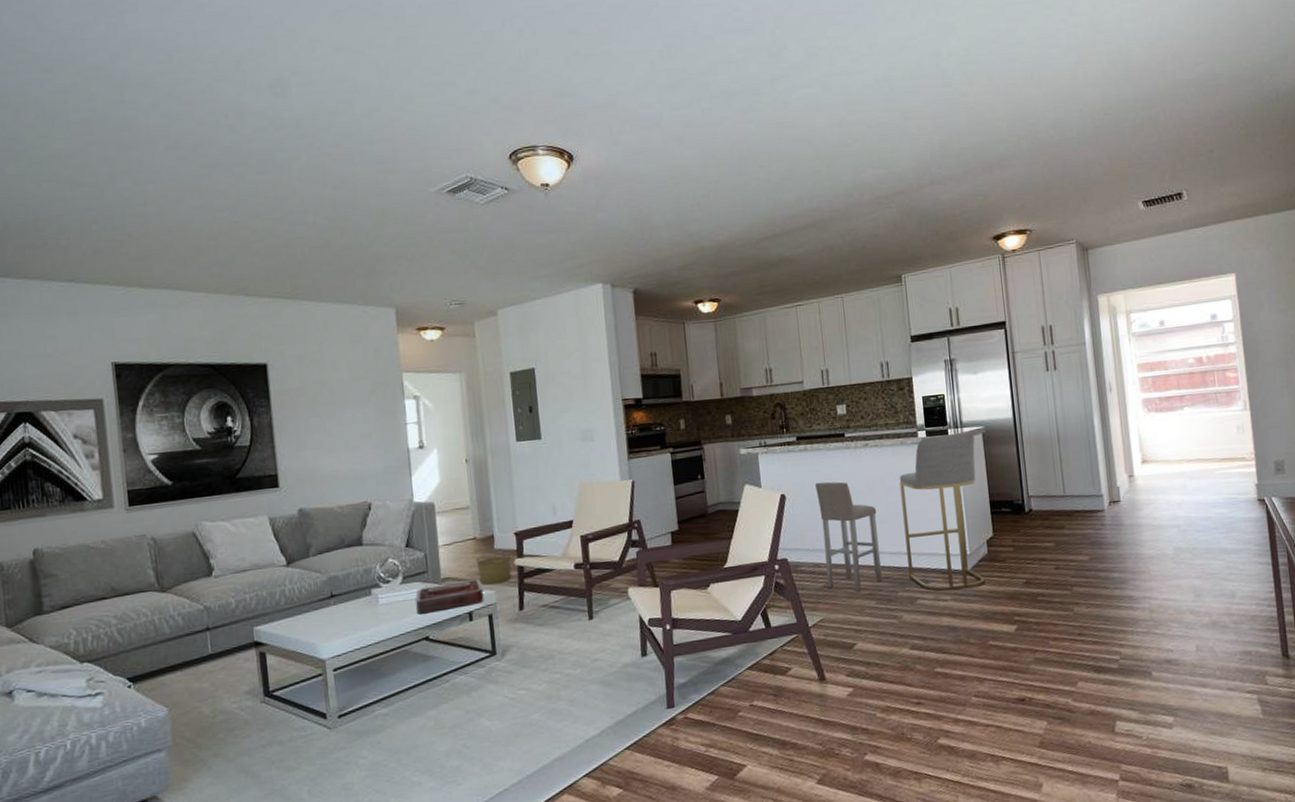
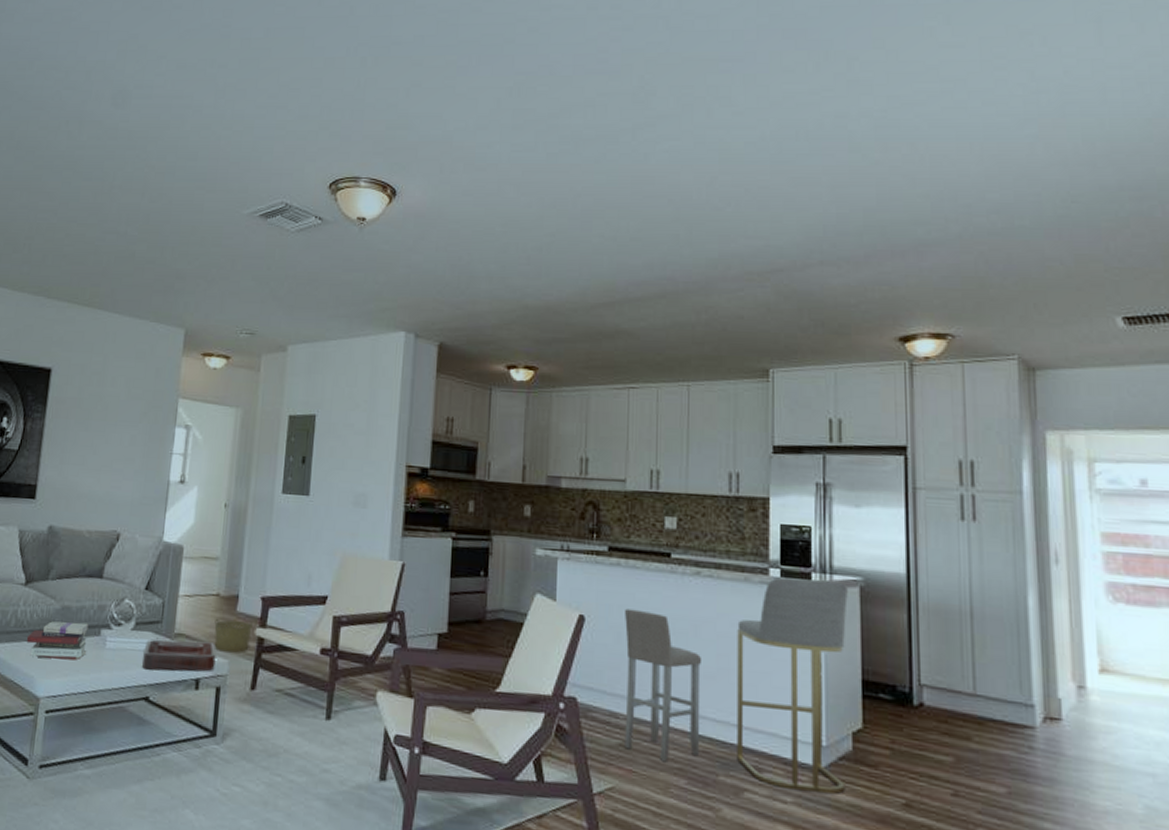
books: none [299,587,361,626] -> present [26,621,89,661]

